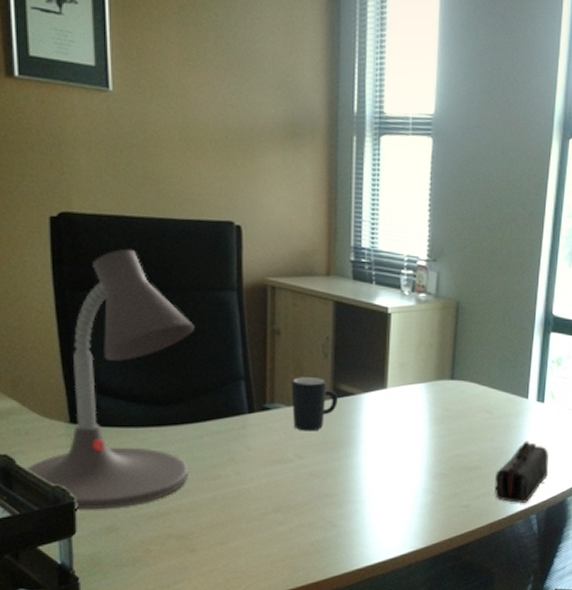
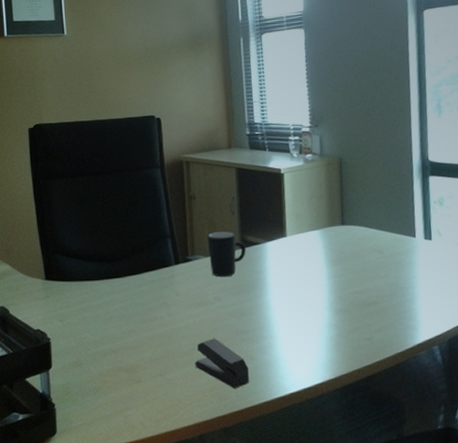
desk lamp: present [24,248,194,510] -> none [15,145,132,349]
stapler: none [265,501,330,558] -> present [195,338,249,388]
pencil case: present [495,441,549,503] -> none [393,276,446,335]

